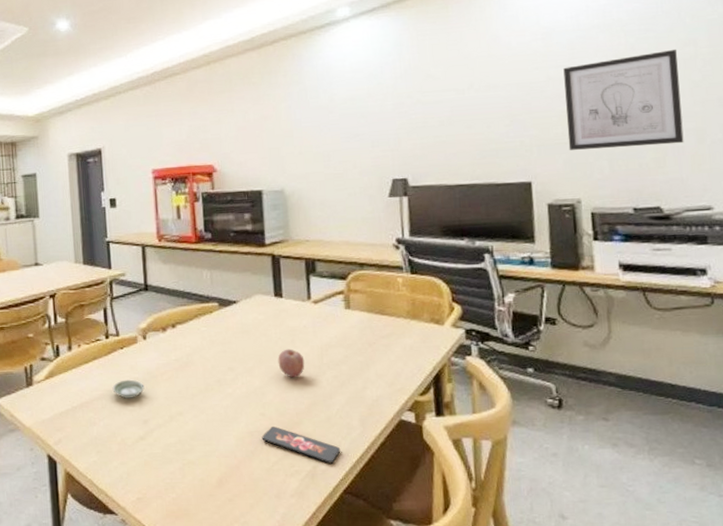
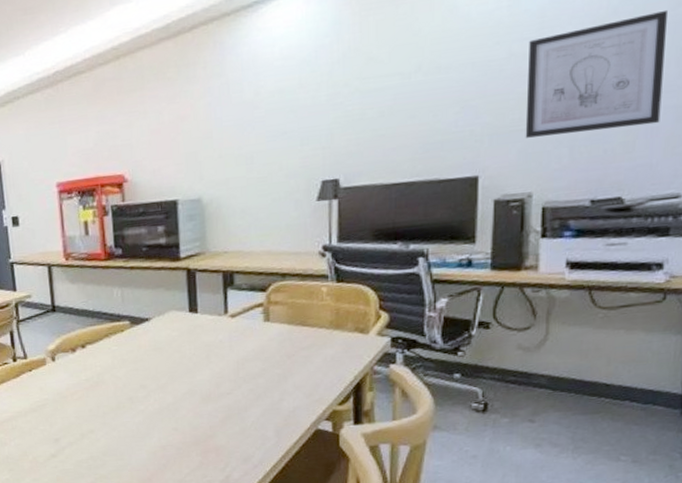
saucer: present [112,379,145,399] -> none [22,400,55,419]
smartphone: present [262,427,341,464] -> none [174,440,254,473]
fruit: present [278,349,305,378] -> none [192,364,220,393]

